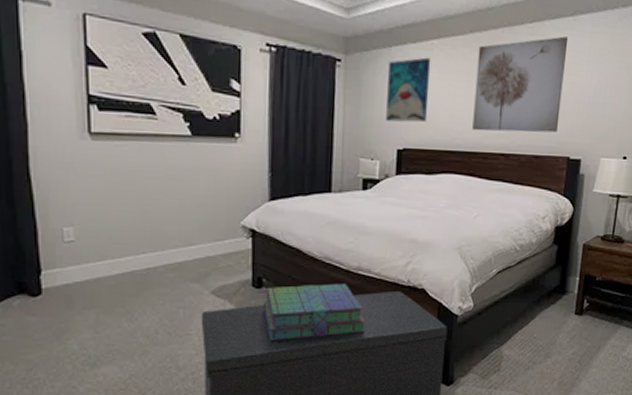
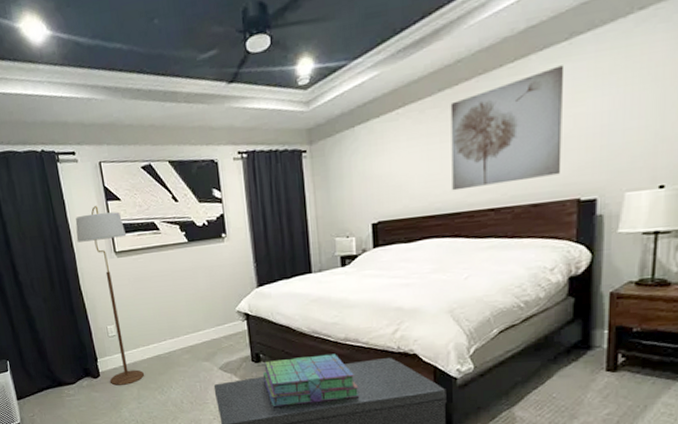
floor lamp: none [33,68,110,308] -> present [75,206,145,386]
wall art: present [386,57,431,123] -> none [354,128,400,198]

